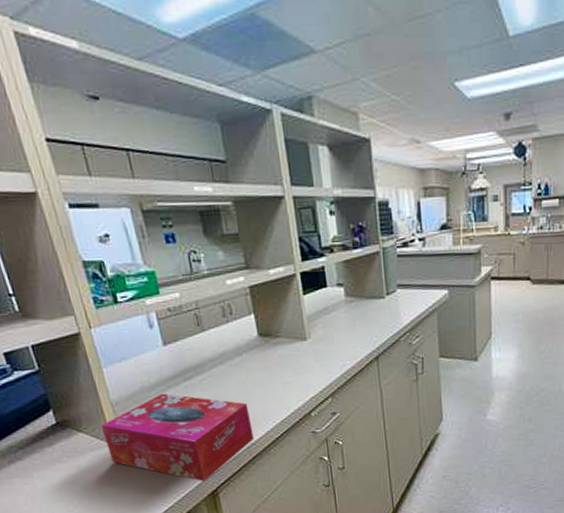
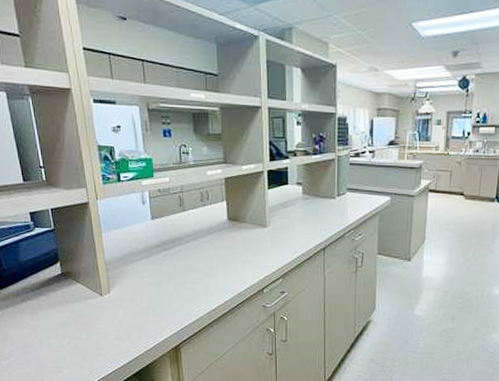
tissue box: present [101,393,254,482] -> none [95,258,214,337]

